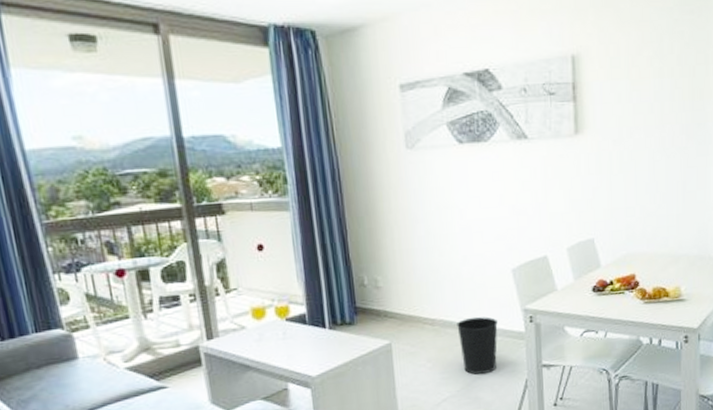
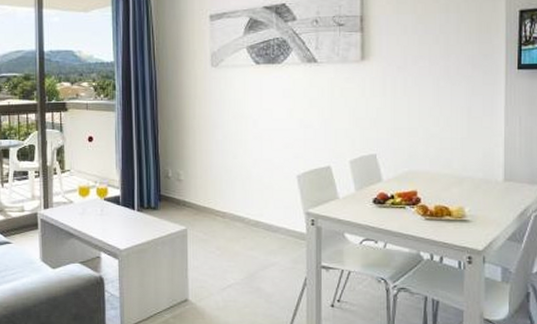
wastebasket: present [457,317,498,375] -> none [245,214,281,267]

